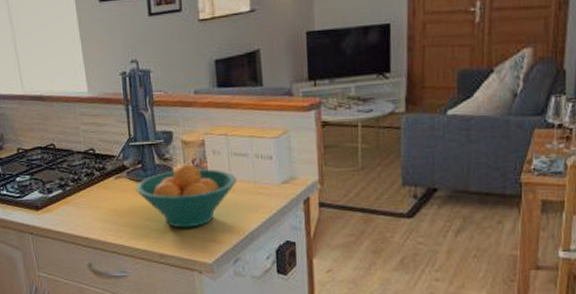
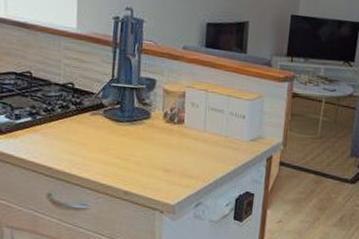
fruit bowl: present [135,163,237,228] -> none [110,110,210,170]

